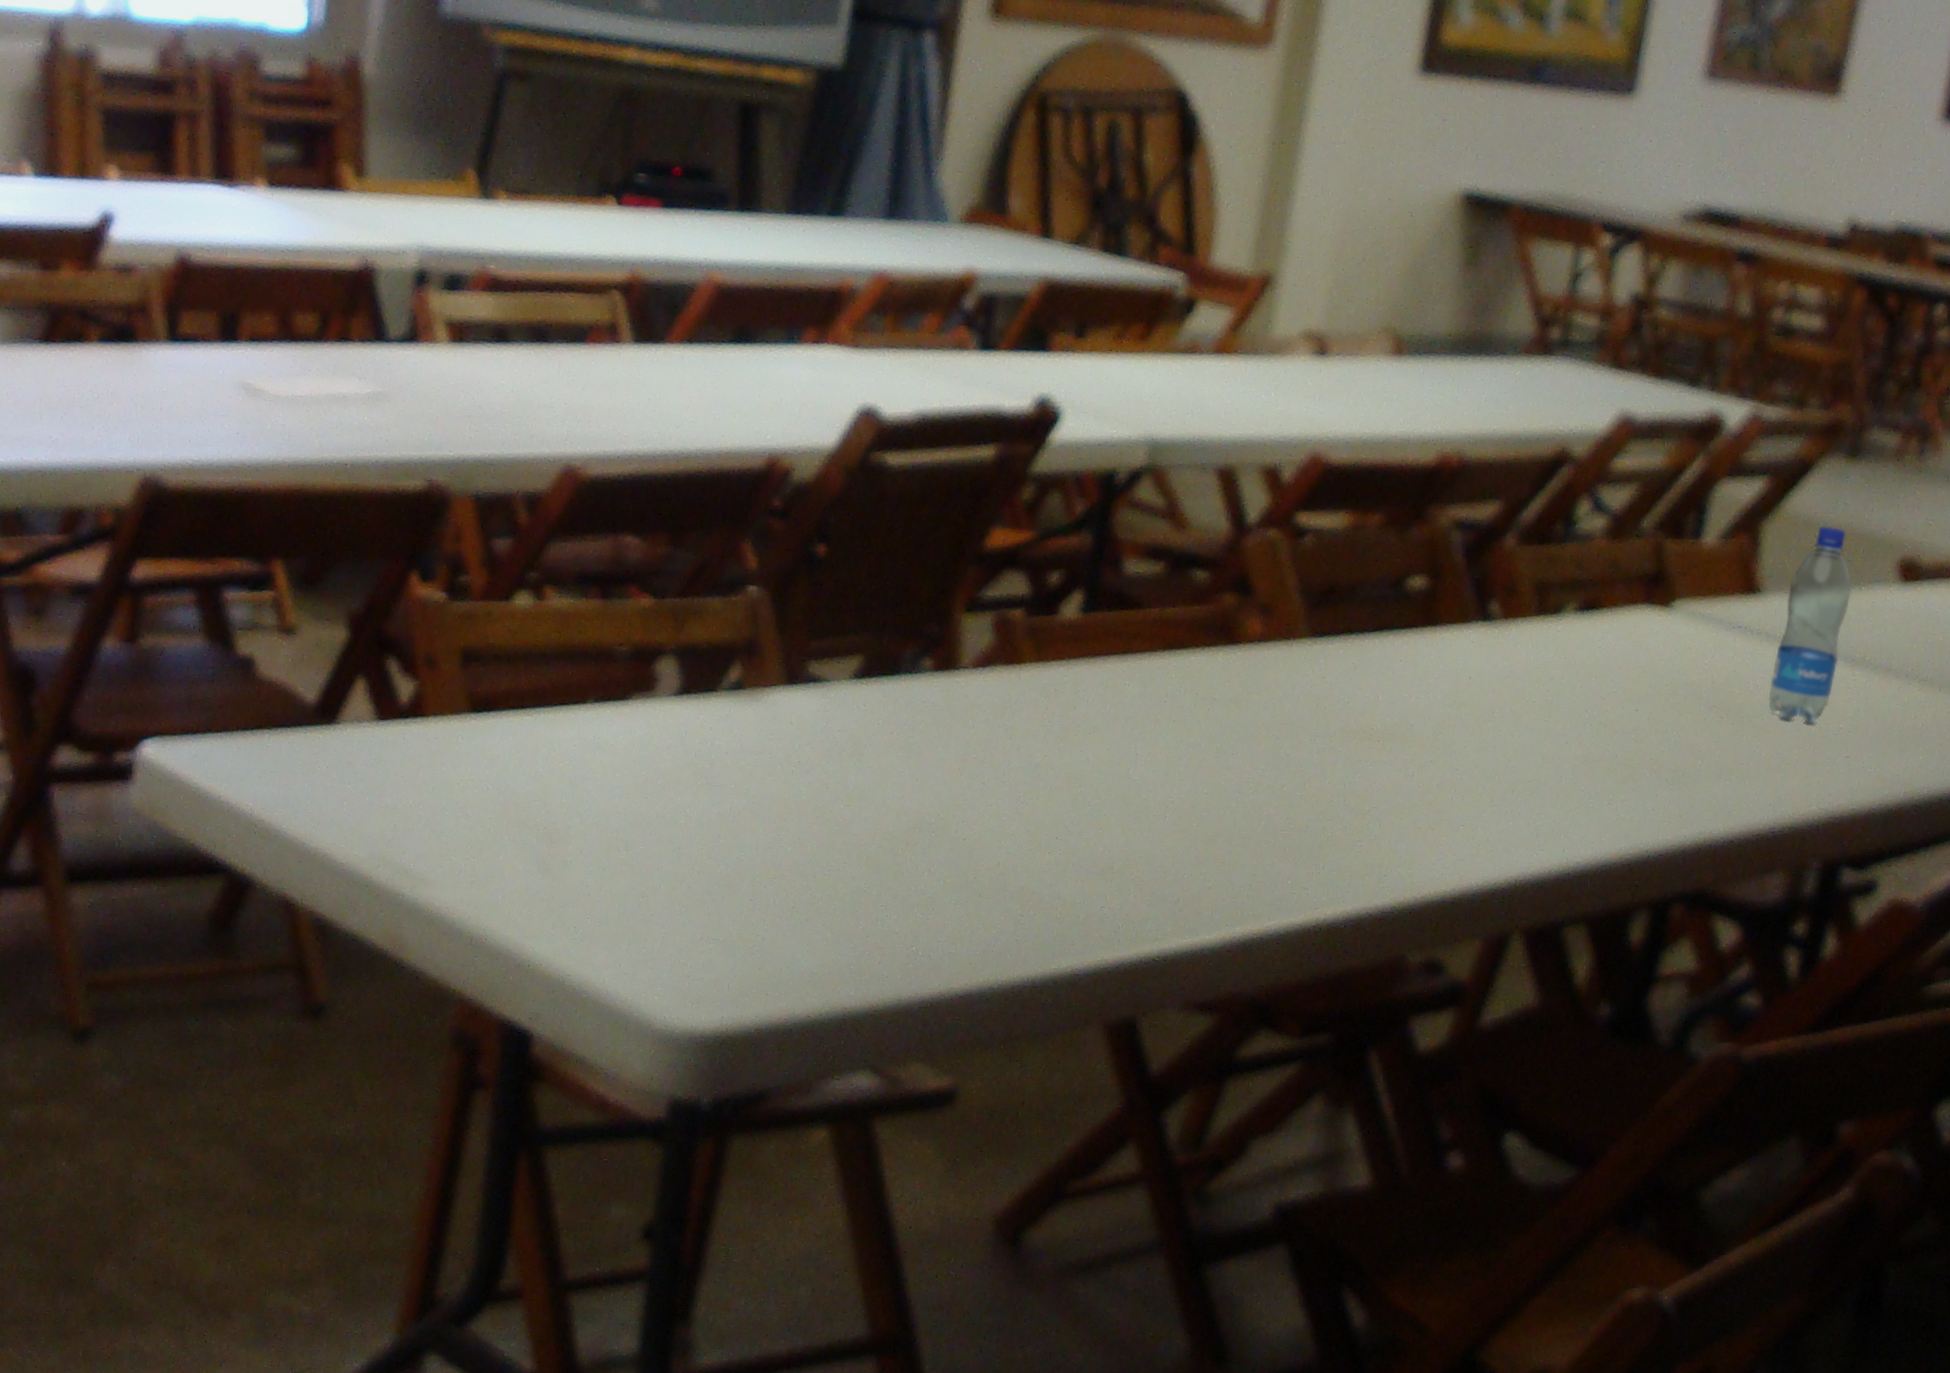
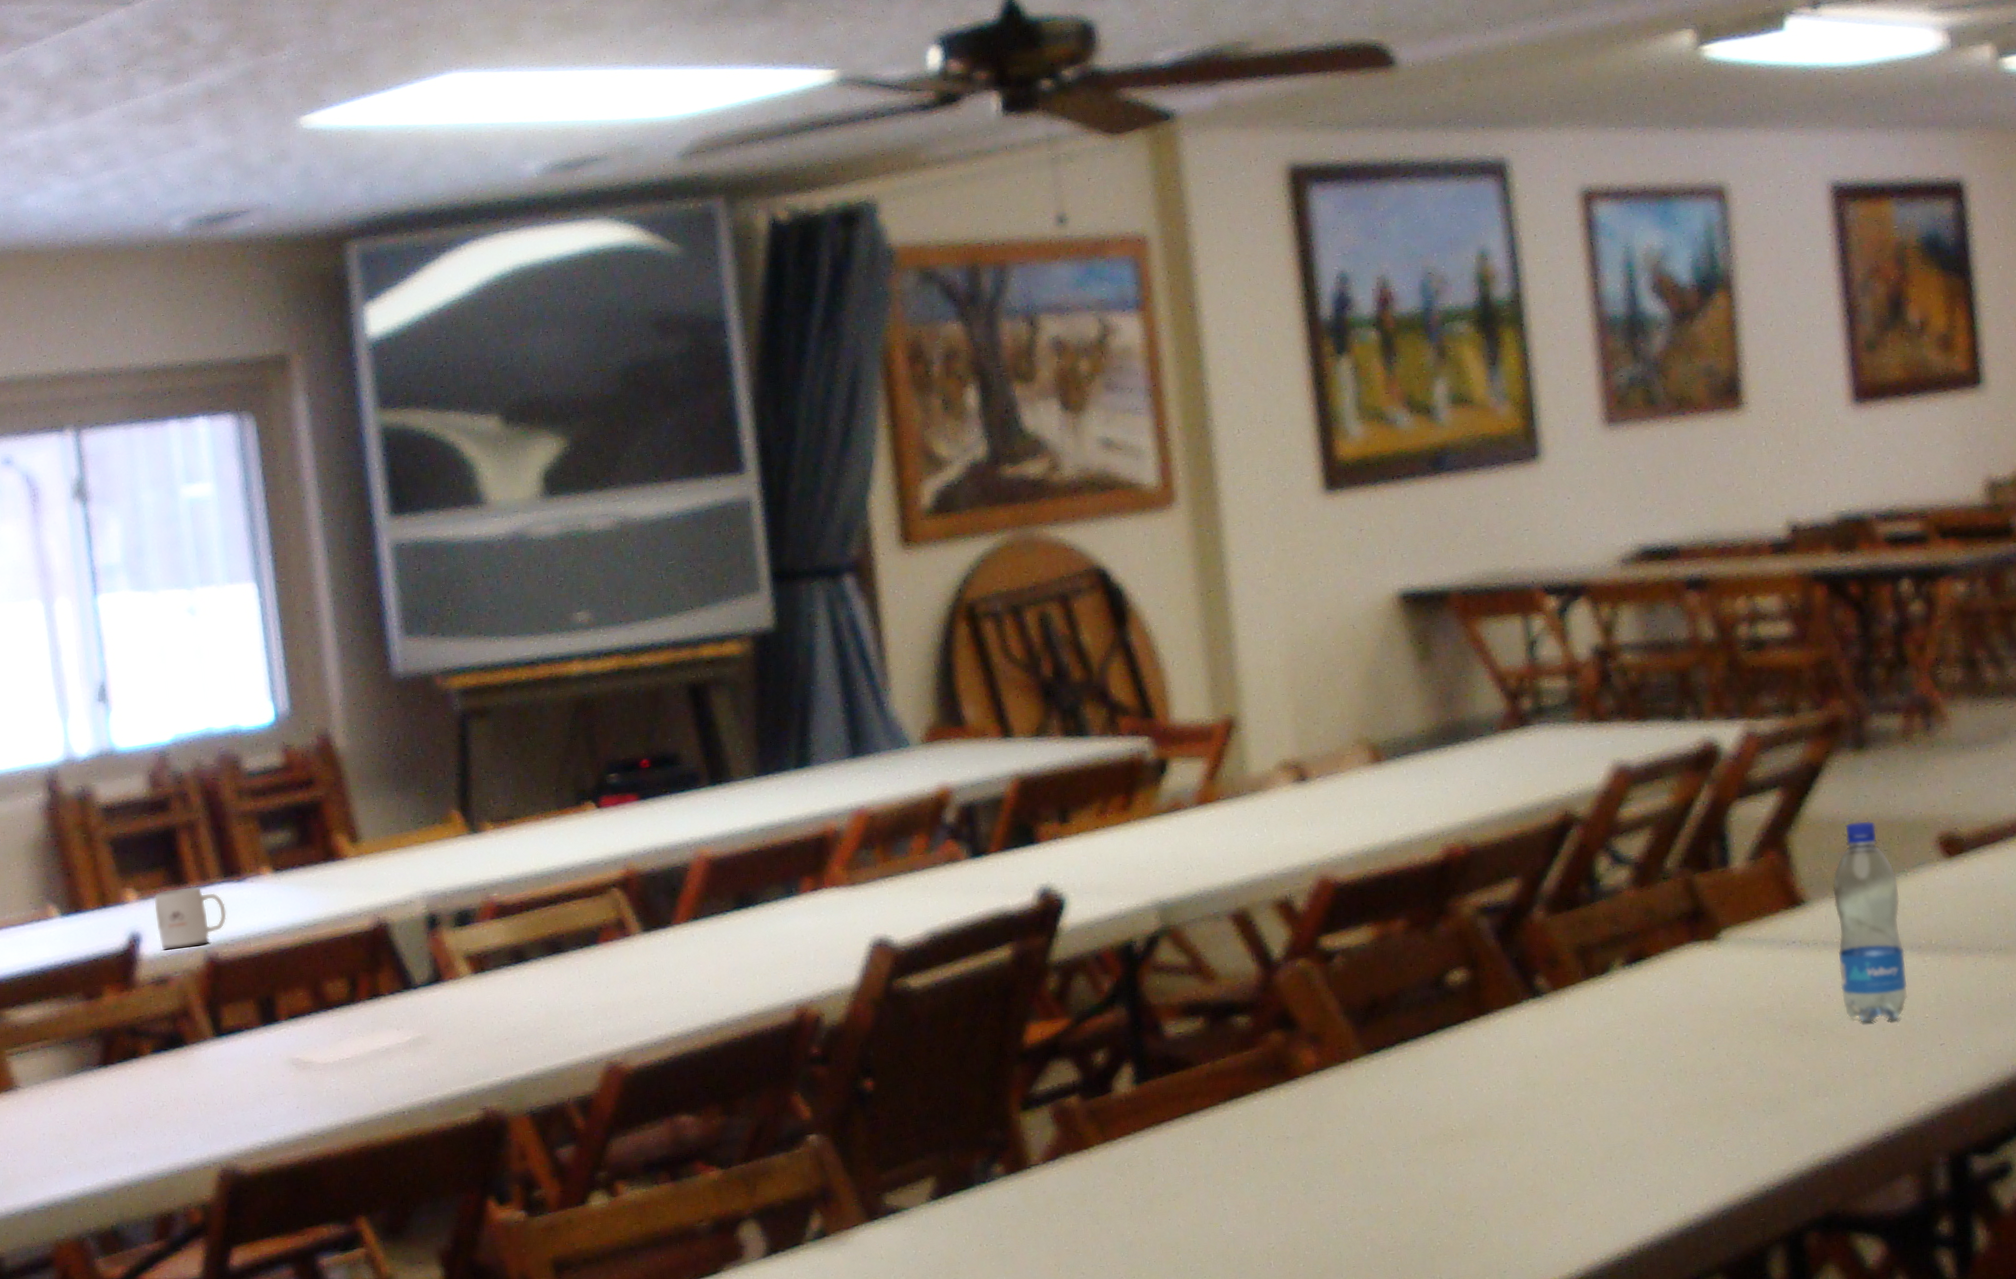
mug: none [132,176,210,244] -> present [153,886,227,951]

